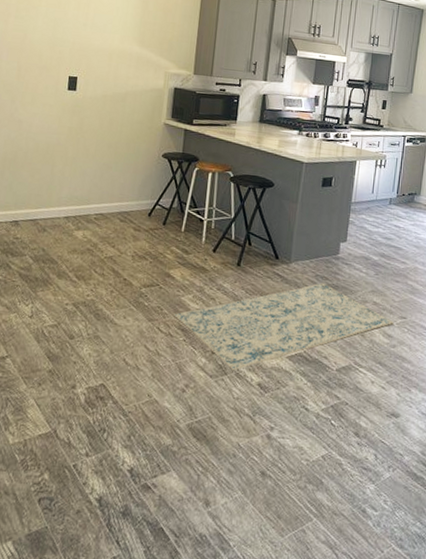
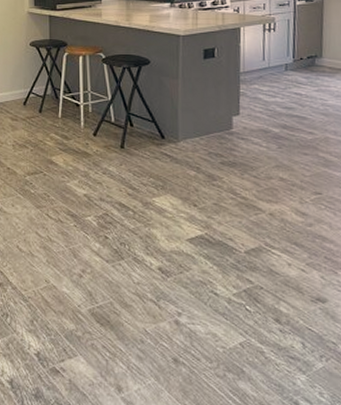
rug: present [173,283,394,371] -> none [60,160,308,255]

